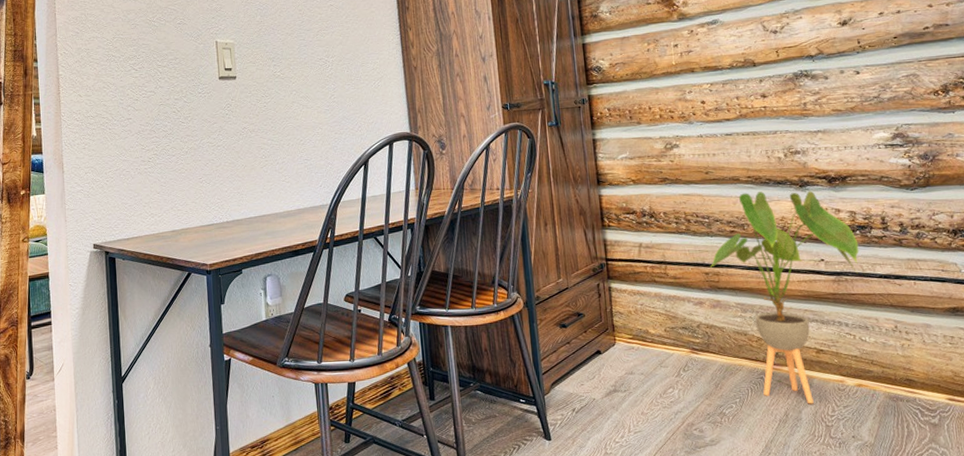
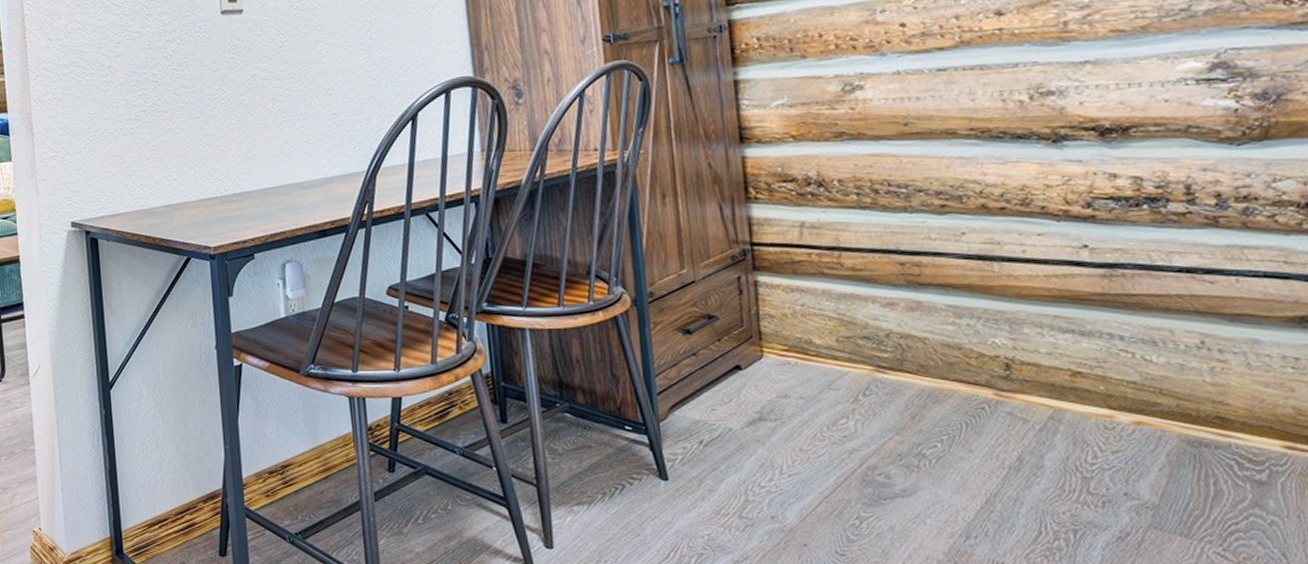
house plant: present [709,191,859,404] -> none [907,147,1146,447]

